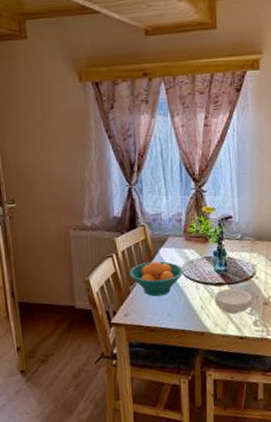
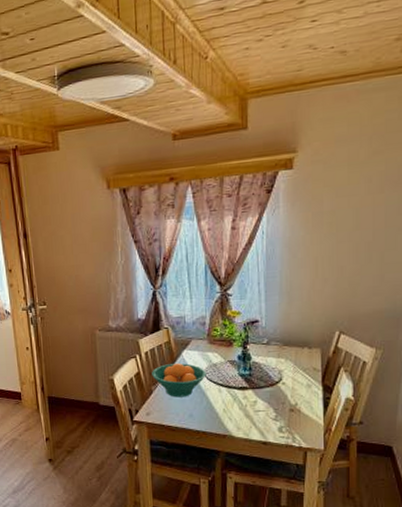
cereal bowl: present [215,288,253,314] -> none [238,393,278,419]

